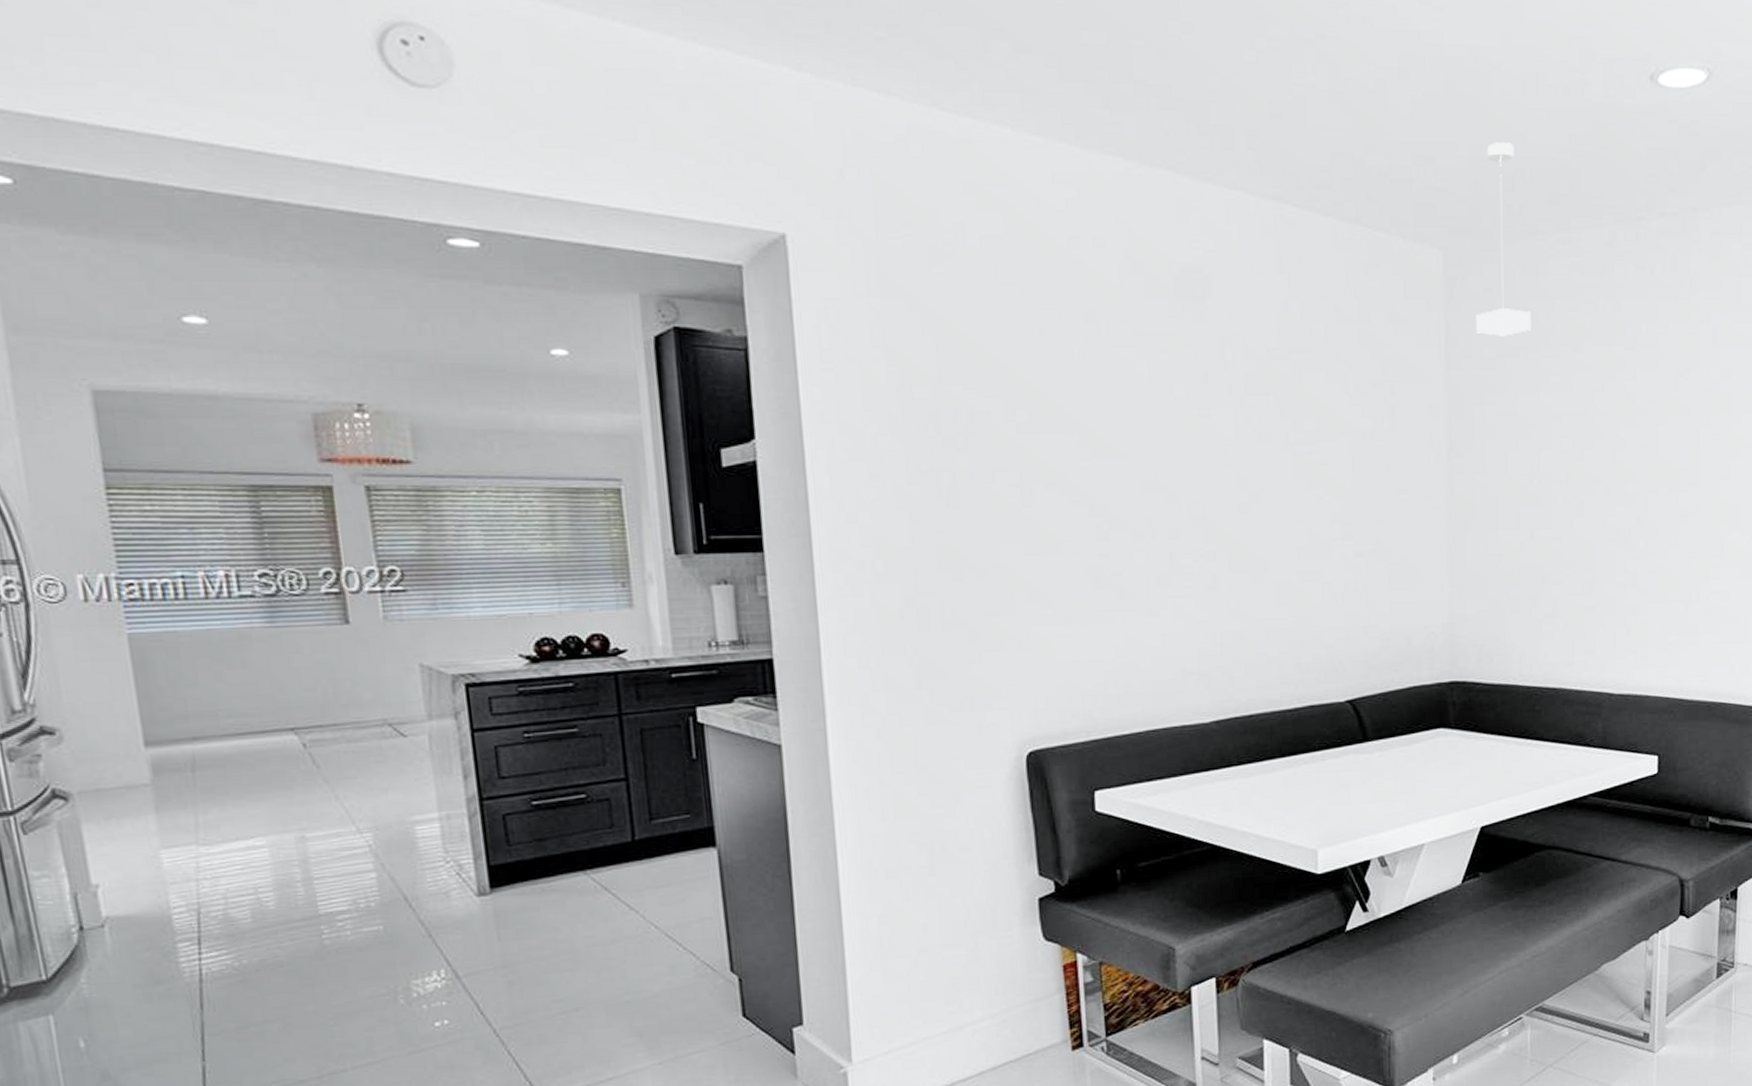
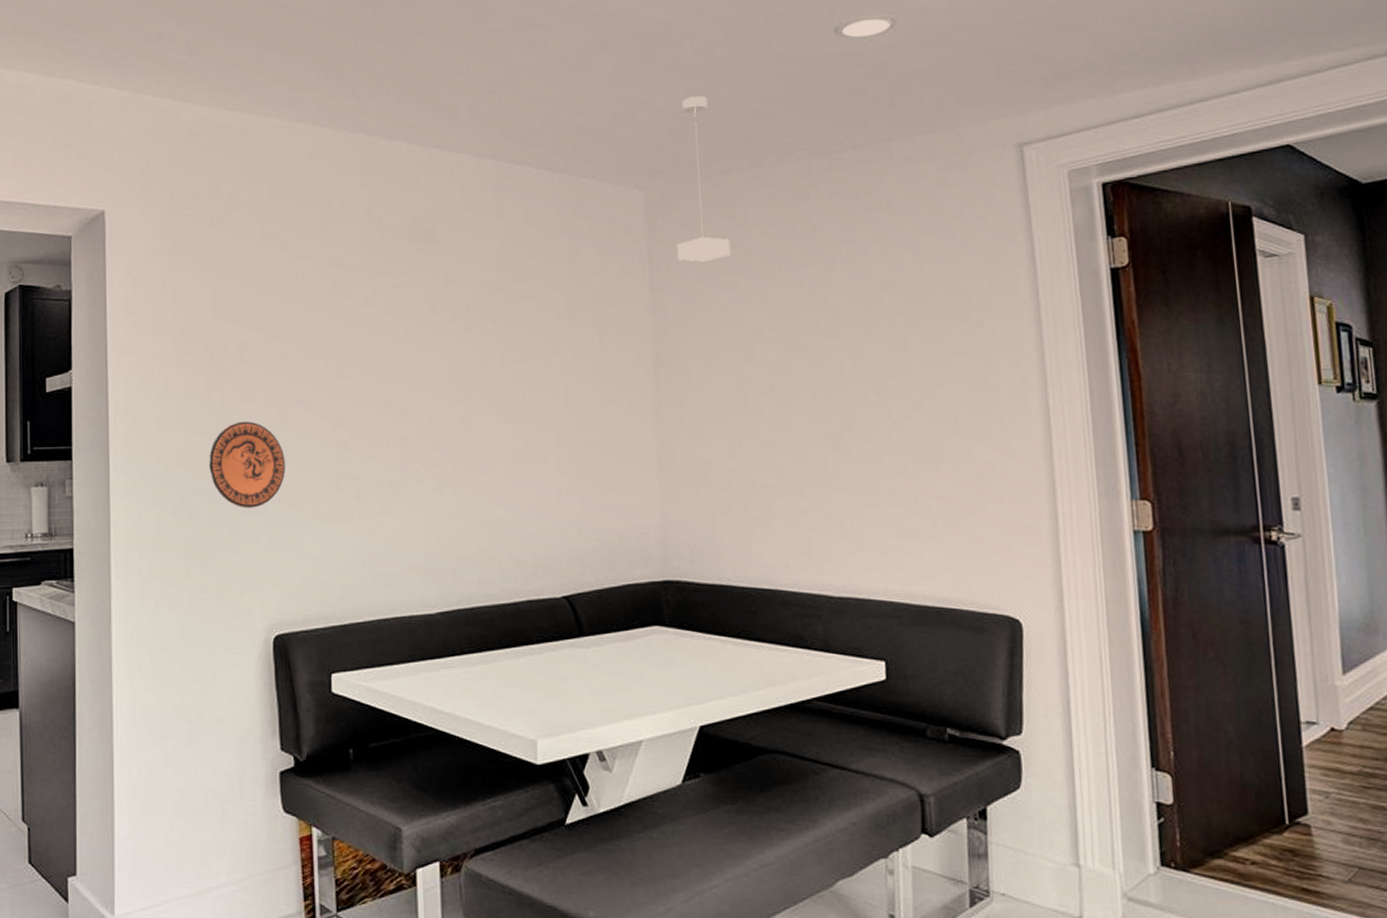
decorative plate: none [940,507,1035,609] -> present [209,421,285,508]

